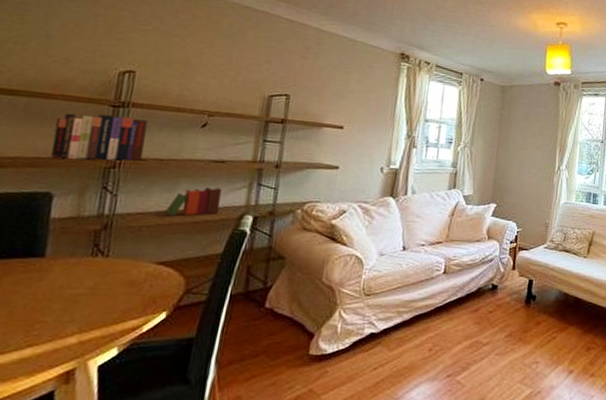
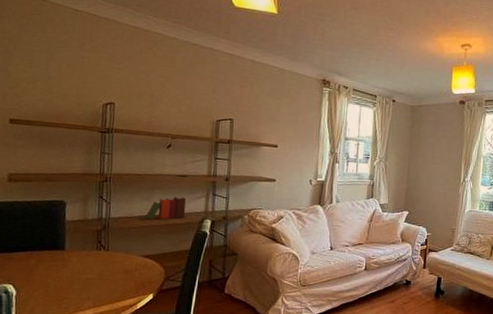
books: present [51,113,148,162] -> none [61,138,127,177]

